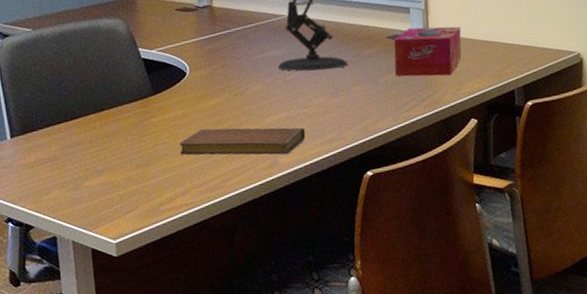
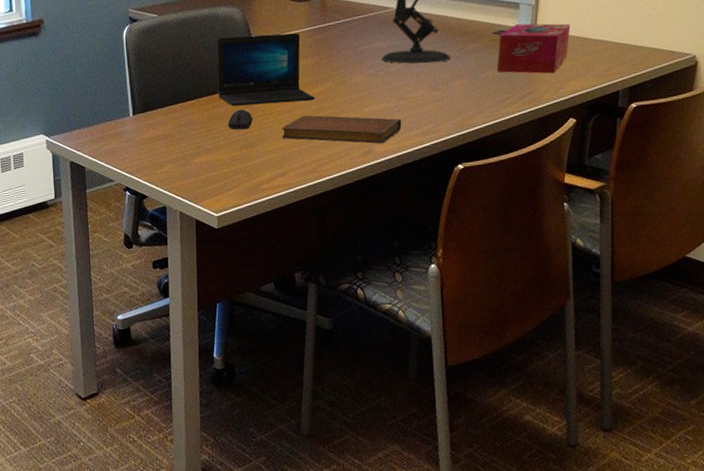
laptop: none [100,44,213,123] -> present [217,33,316,106]
computer mouse: none [119,125,147,149] -> present [227,109,253,130]

